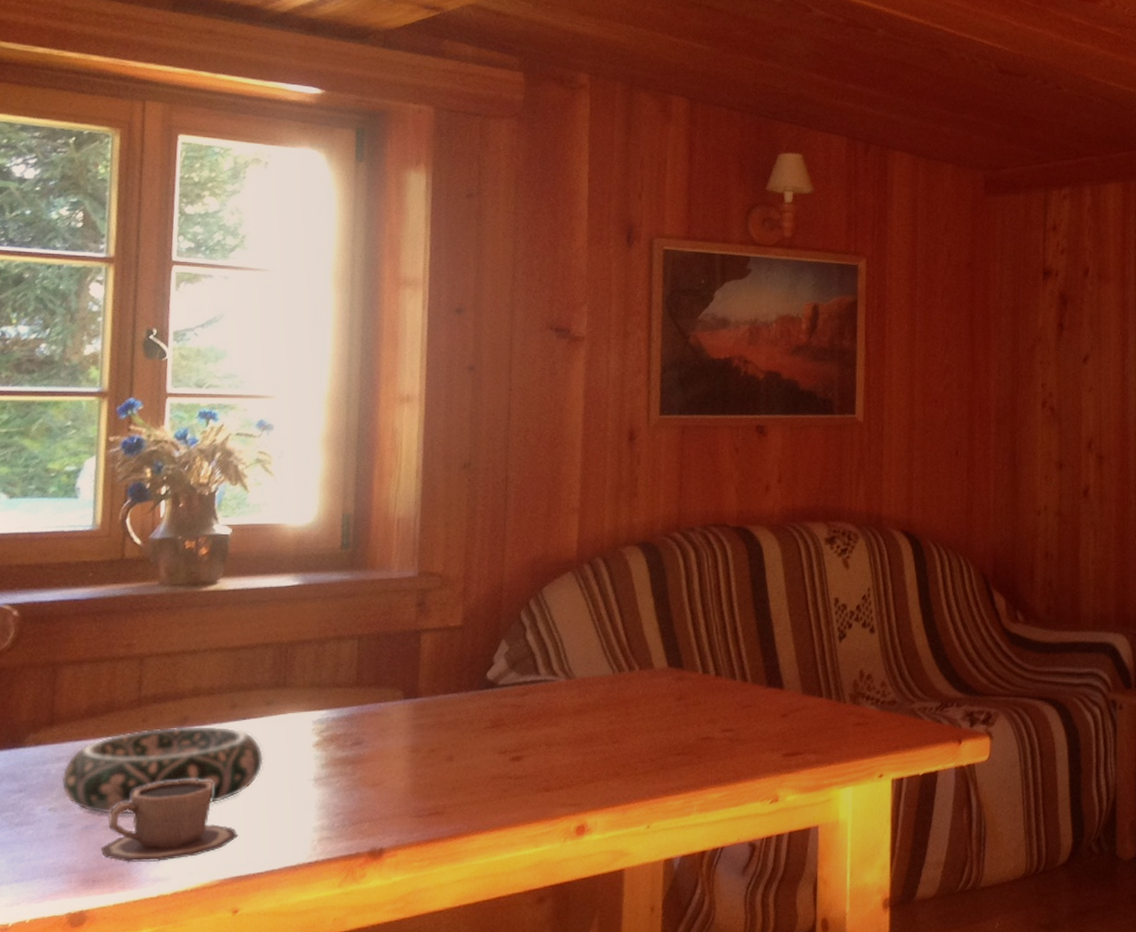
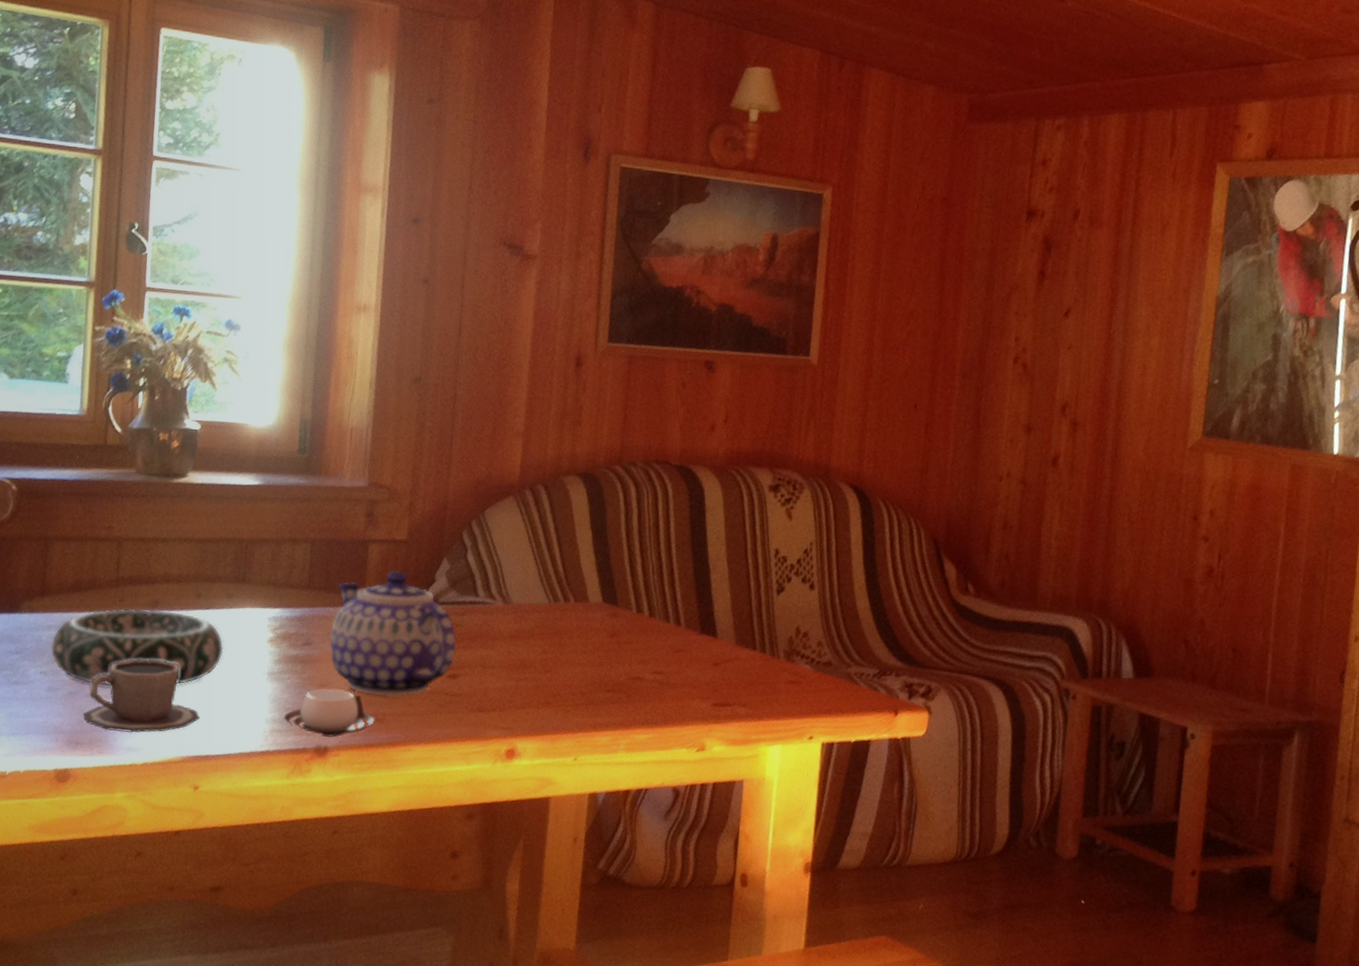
cup: none [334,786,434,838] -> present [284,688,375,738]
teapot: none [382,658,519,788] -> present [329,570,457,697]

